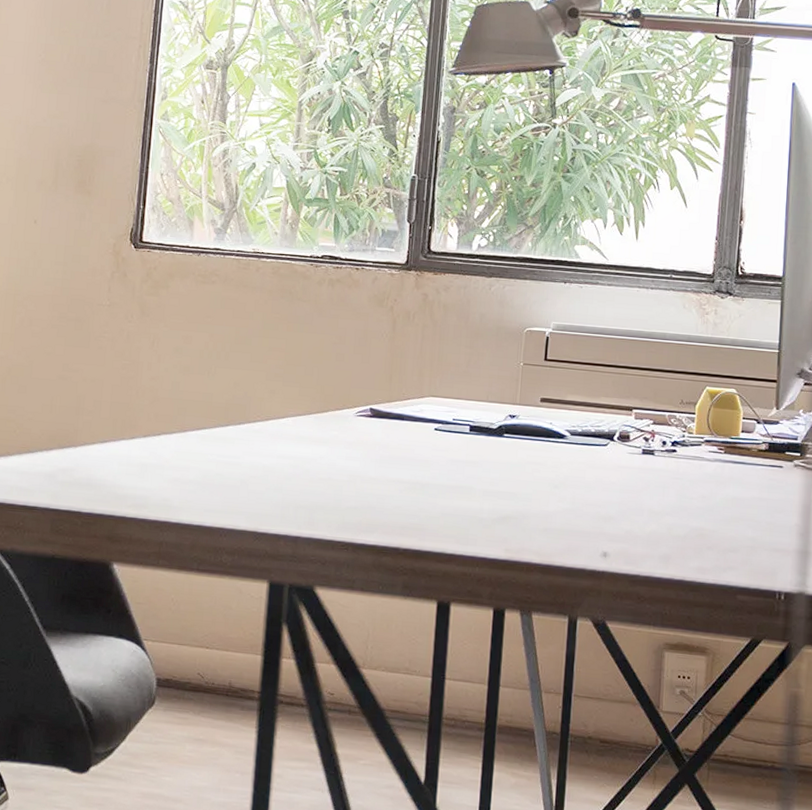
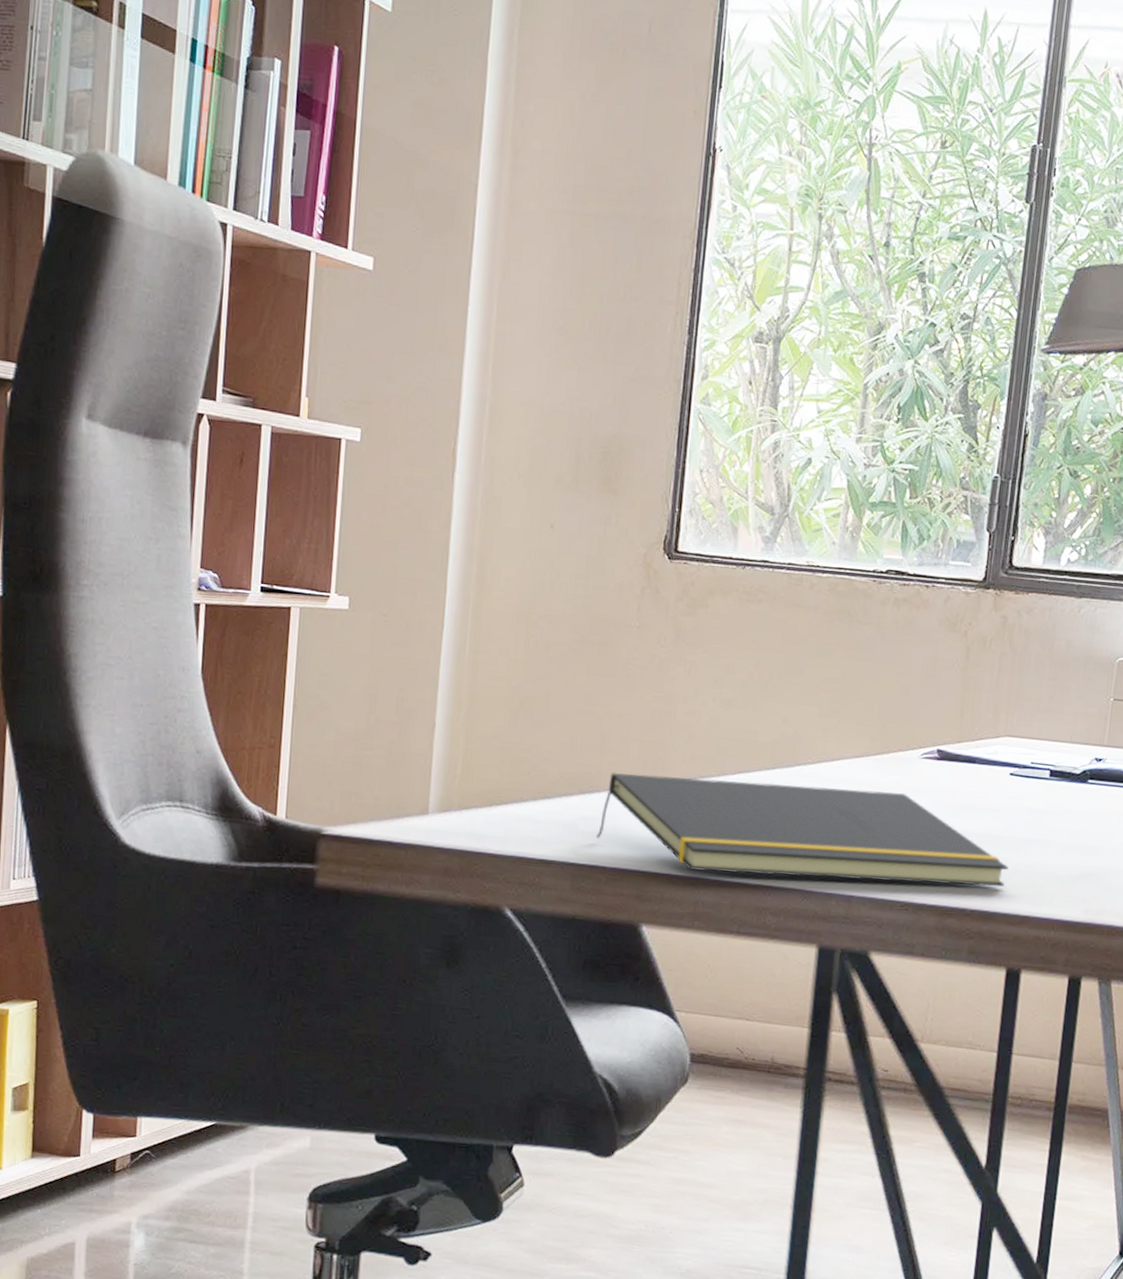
notepad: none [73,429,436,529] -> present [596,772,1008,887]

